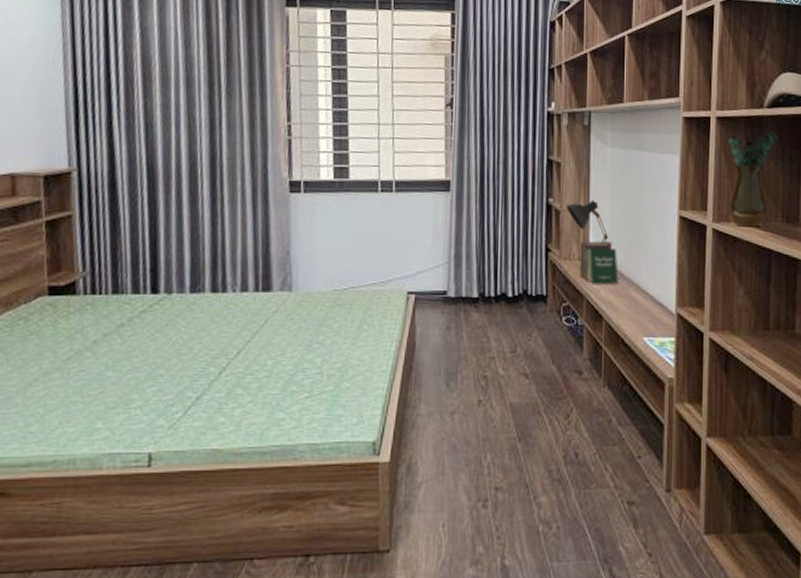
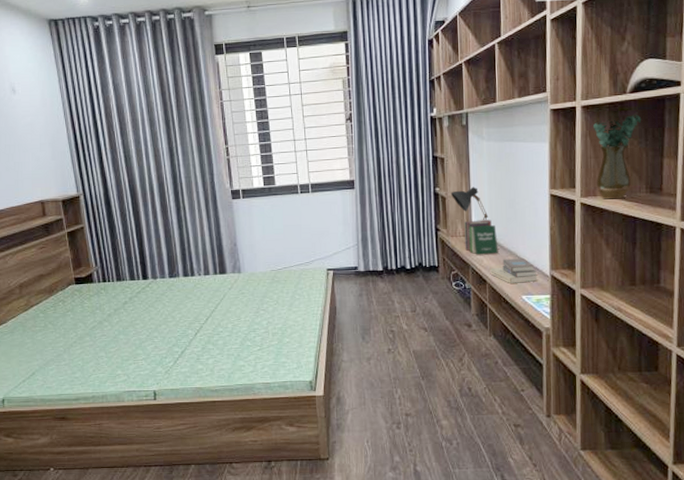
books: none [608,291,662,323] -> present [491,258,538,285]

